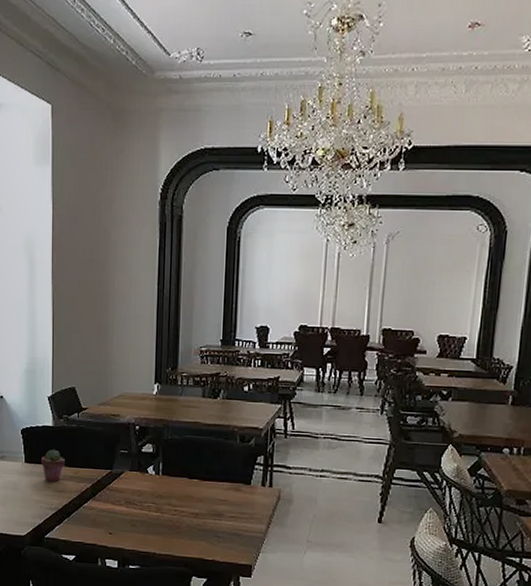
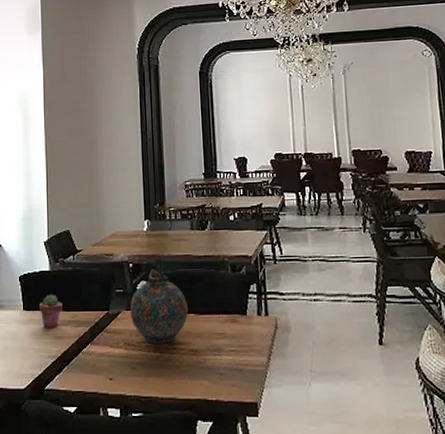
snuff bottle: none [133,432,192,505] -> present [130,268,188,344]

